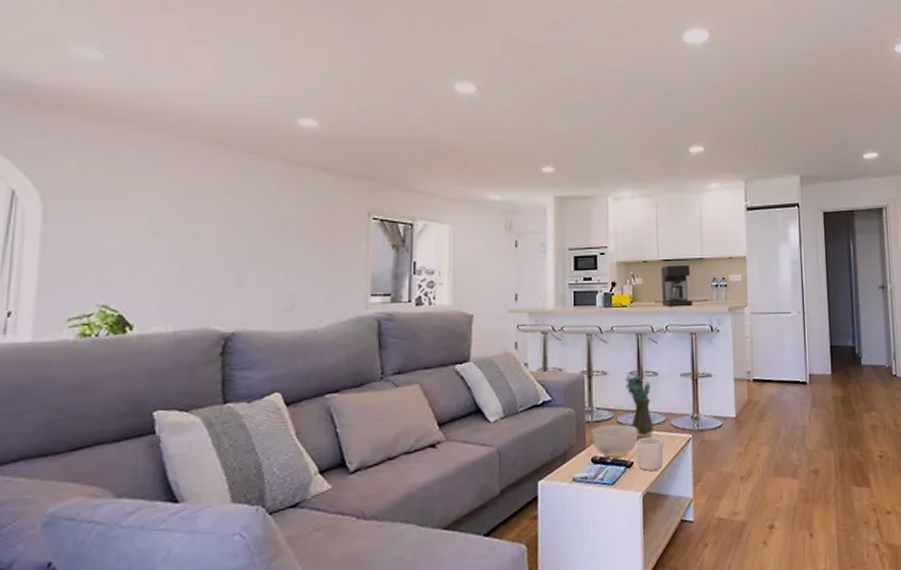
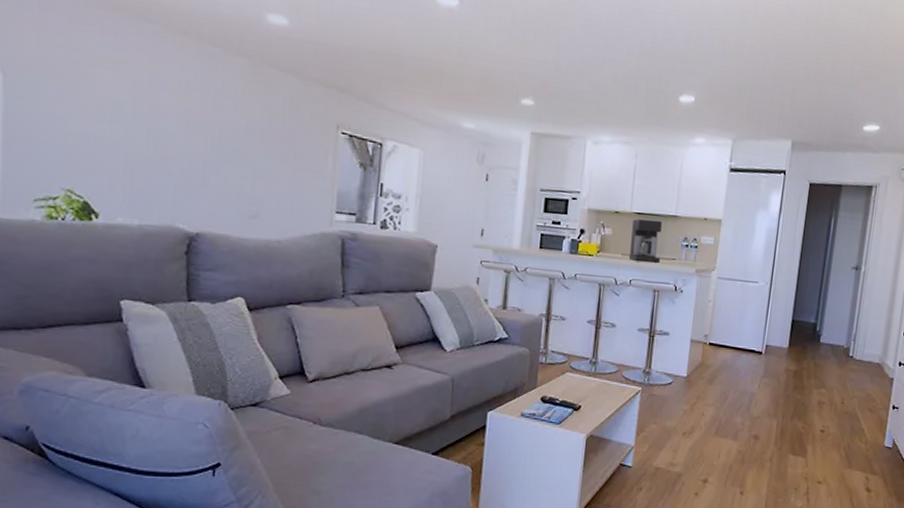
bowl: present [591,424,638,459] -> none [543,368,590,401]
vase: present [626,373,654,442] -> none [582,321,608,388]
mug: present [637,436,664,471] -> none [585,384,613,416]

